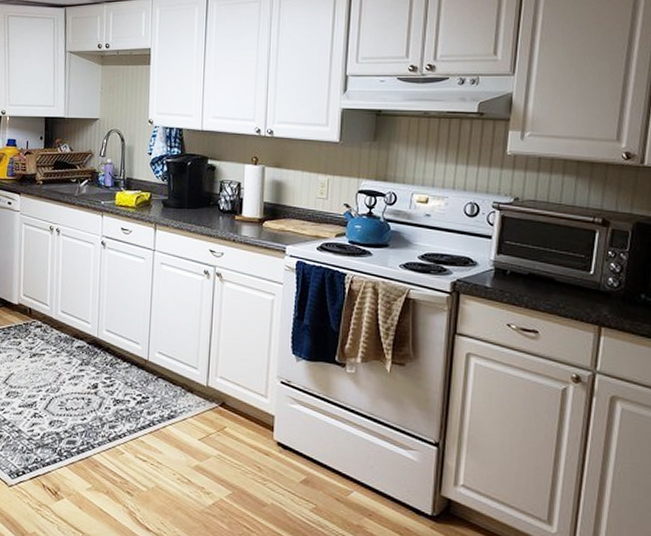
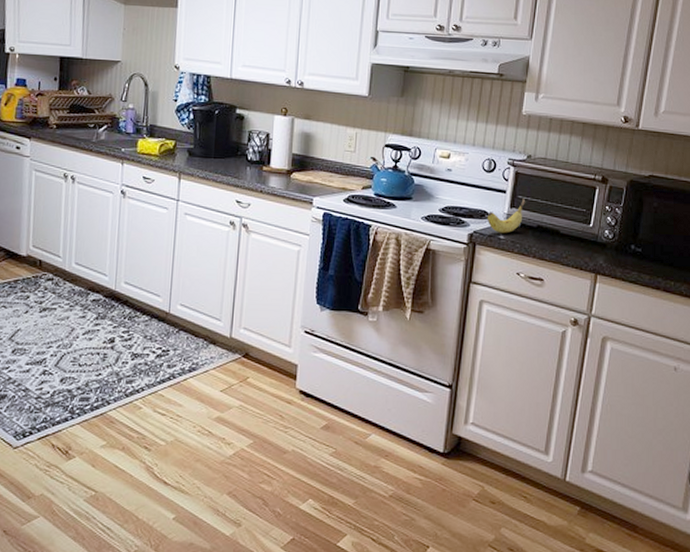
fruit: none [471,244,515,282] -> present [487,199,526,234]

